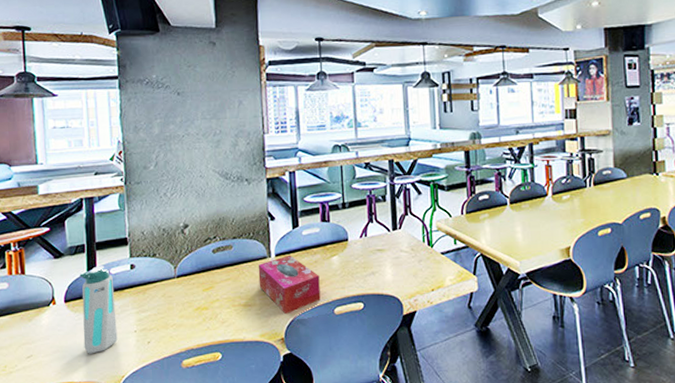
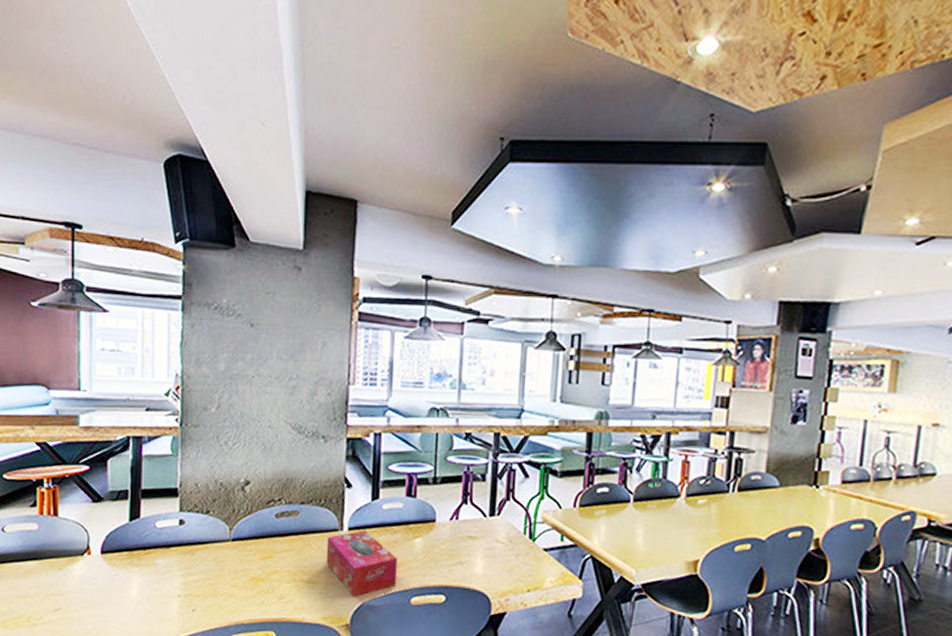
water bottle: present [79,266,118,354] -> none [119,516,159,615]

